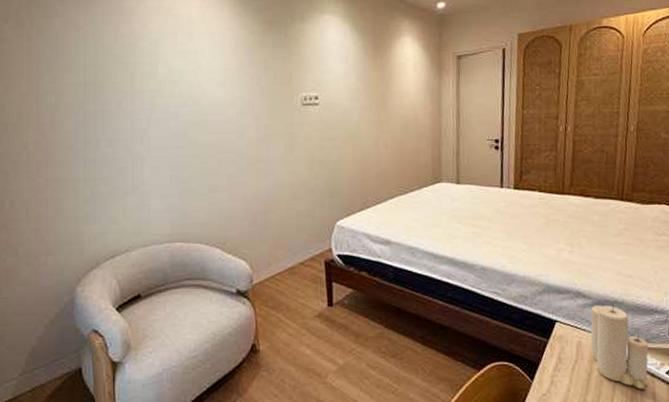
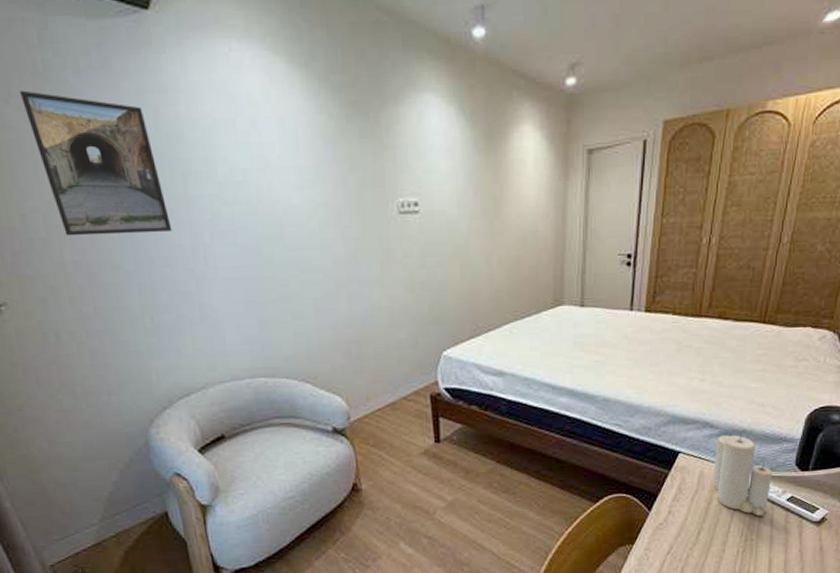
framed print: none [16,13,118,122] -> present [19,90,172,236]

